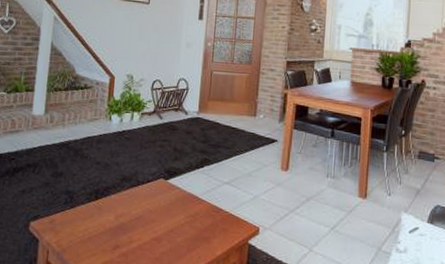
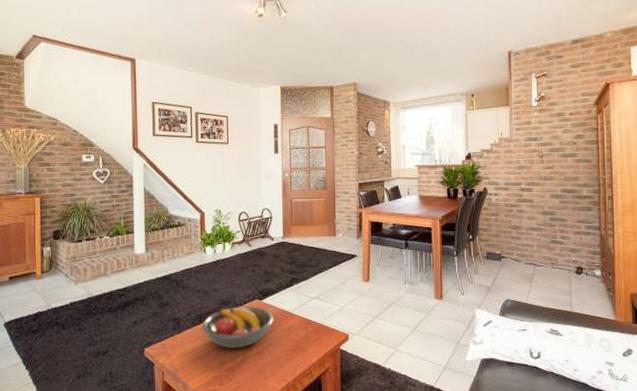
fruit bowl: none [97,183,179,232] -> present [202,305,274,349]

